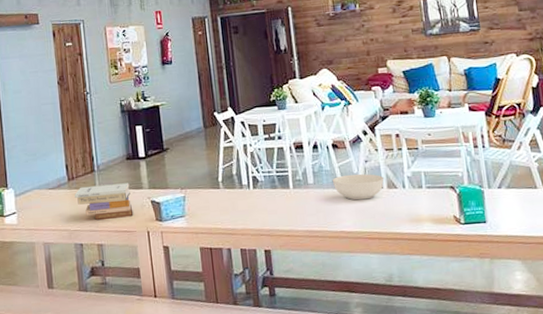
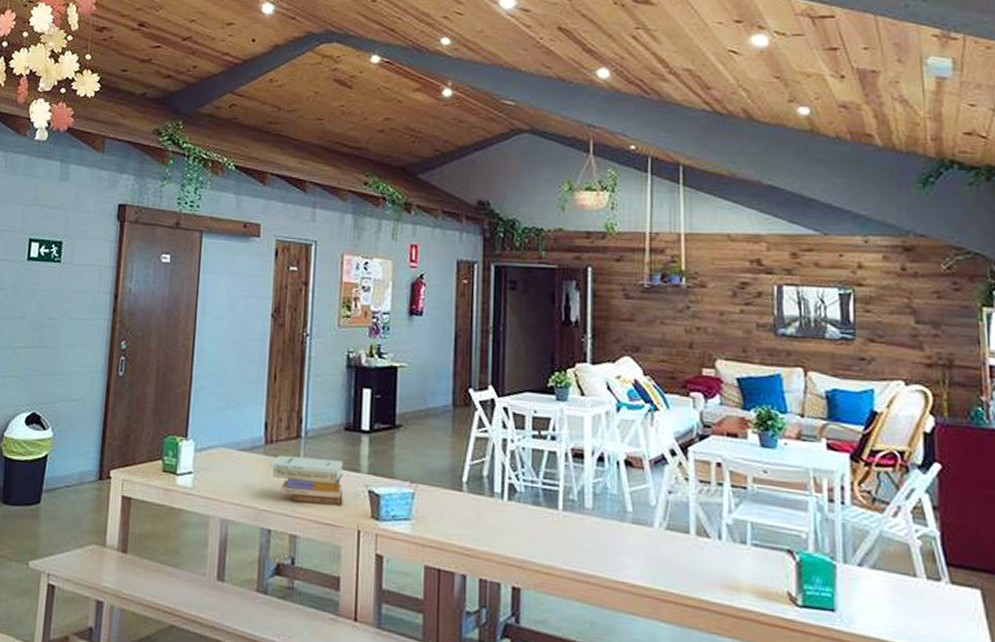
bowl: present [332,173,384,201] -> none [618,505,693,546]

